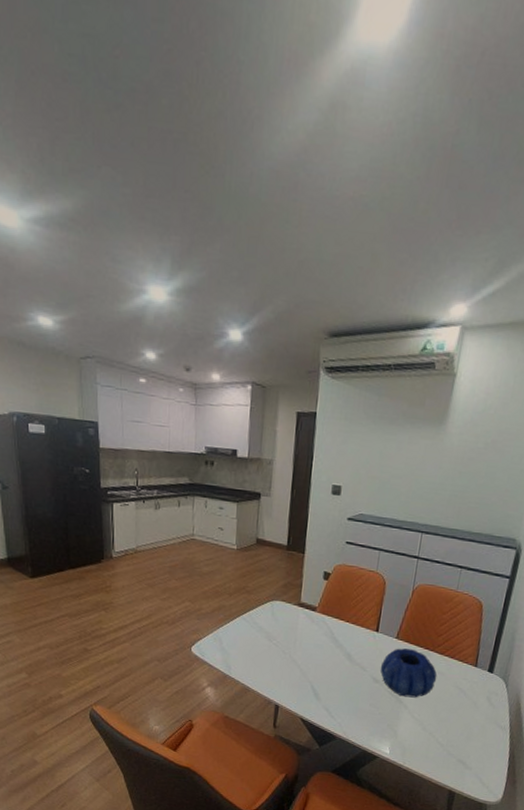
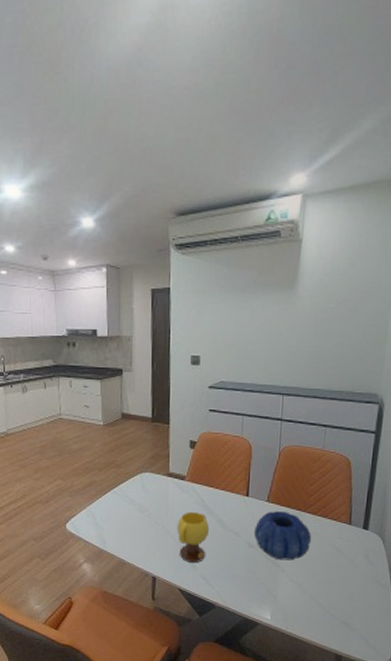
mug: none [303,643,337,694] -> present [177,511,210,562]

